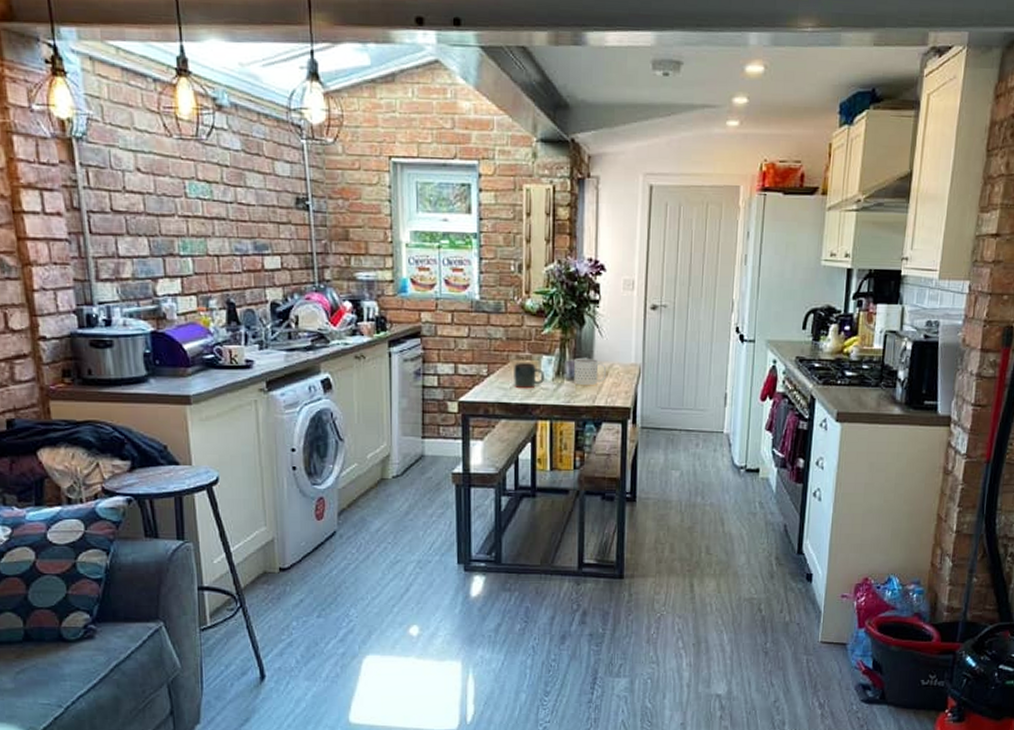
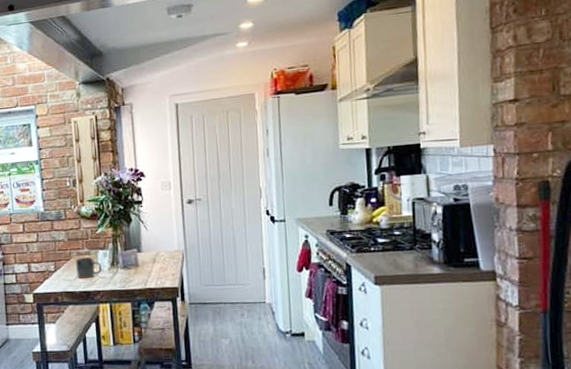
mug: present [574,358,606,386] -> none [126,249,154,273]

